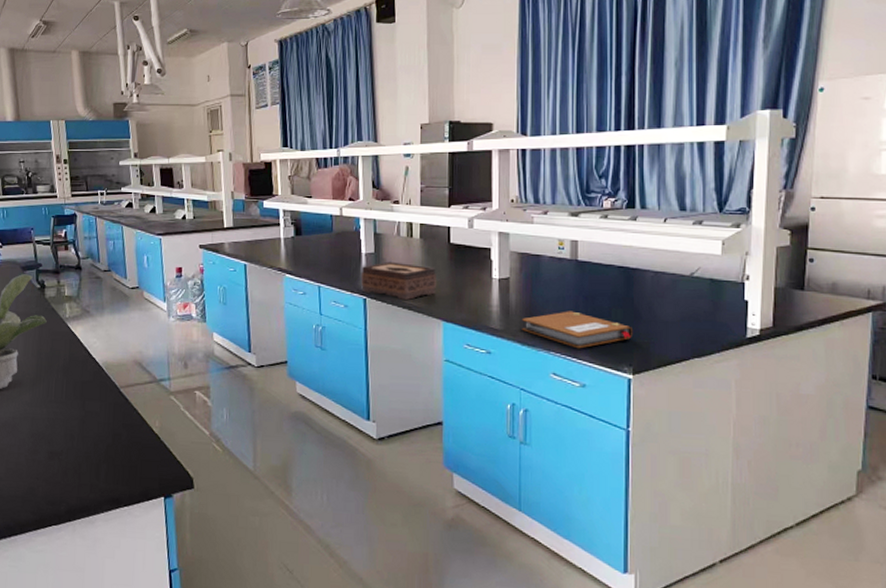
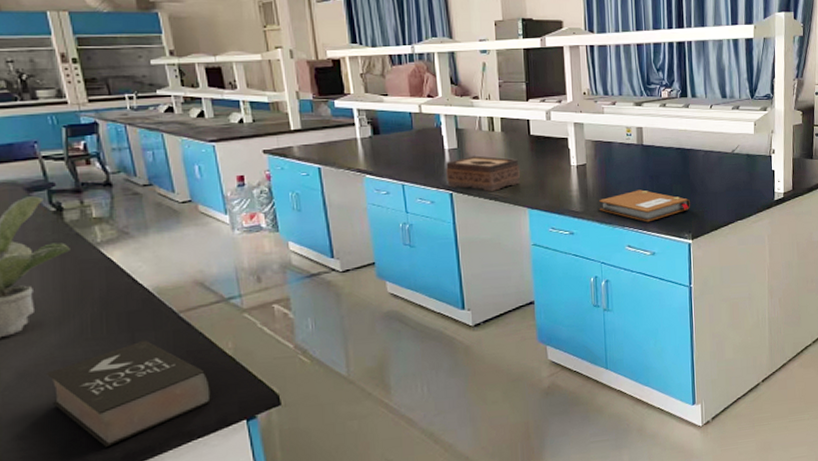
book: none [19,408,139,500] -> present [45,340,212,448]

